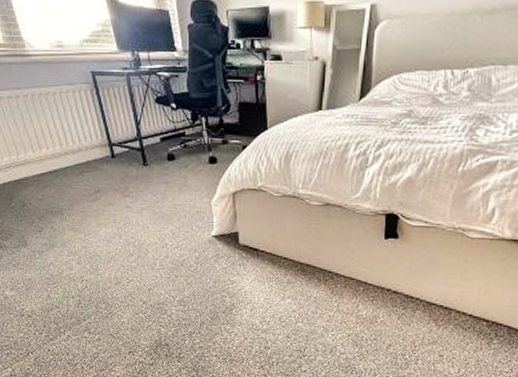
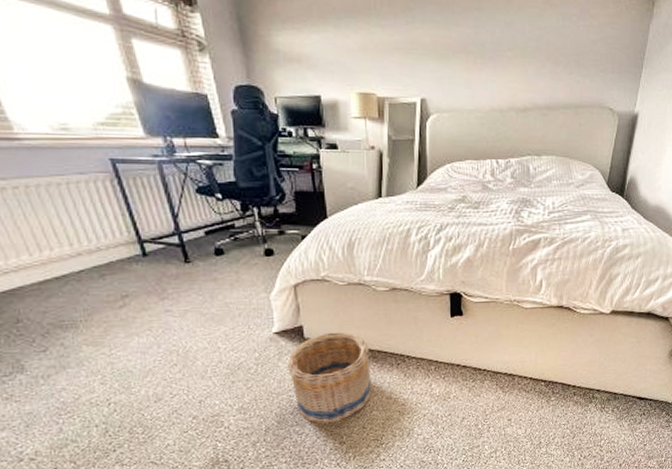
basket: none [222,241,299,327] -> present [286,331,371,424]

